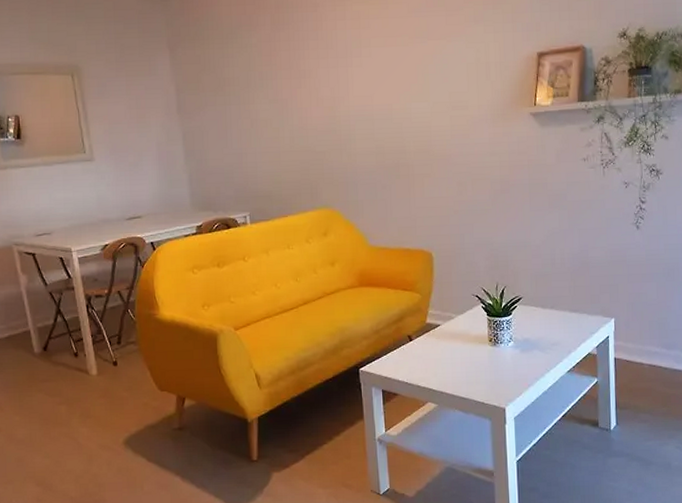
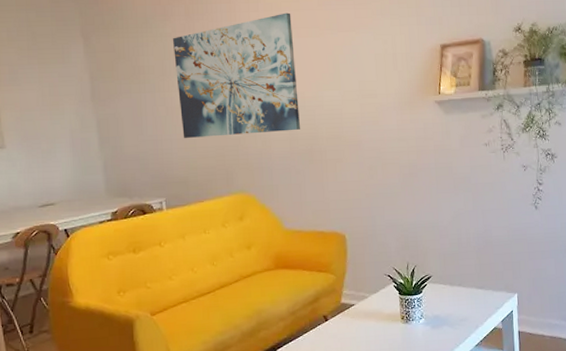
wall art: none [258,20,387,151] -> present [173,12,300,138]

